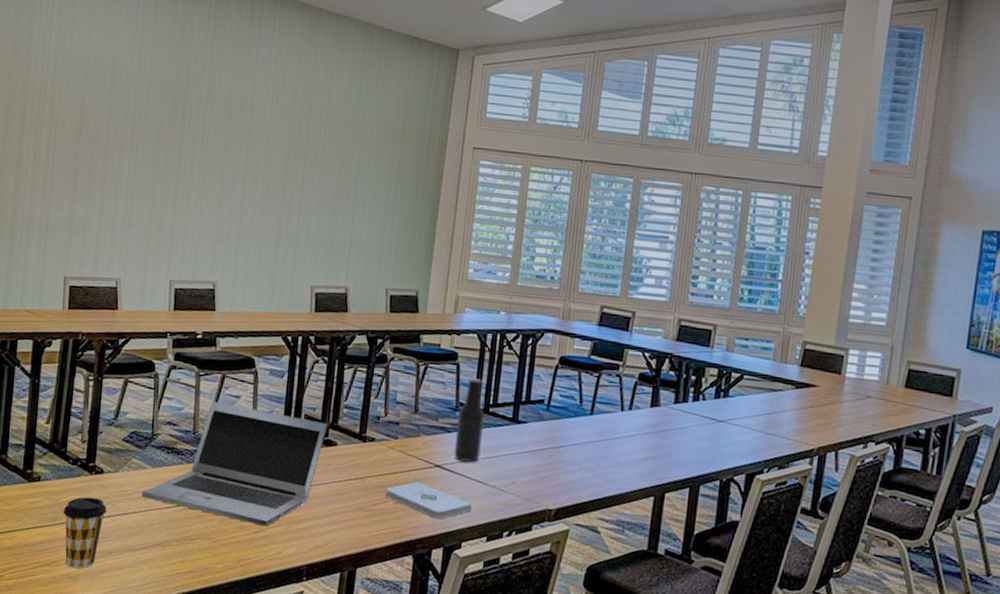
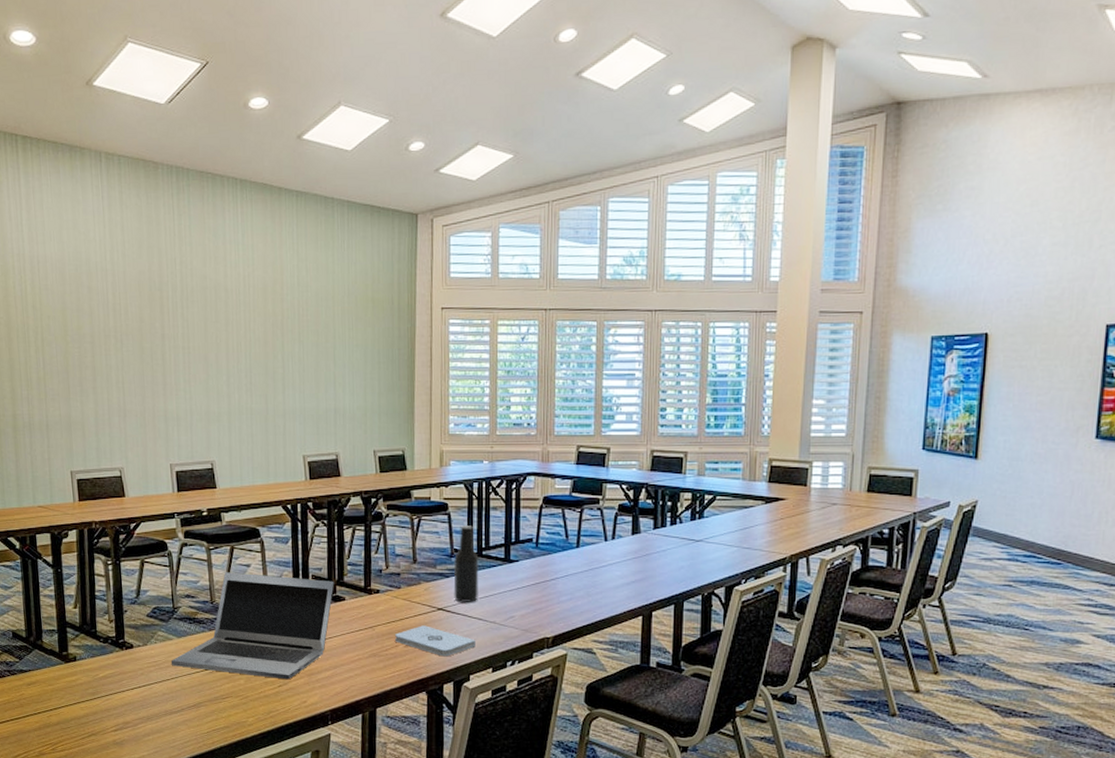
coffee cup: present [63,497,107,569] -> none [101,671,141,736]

